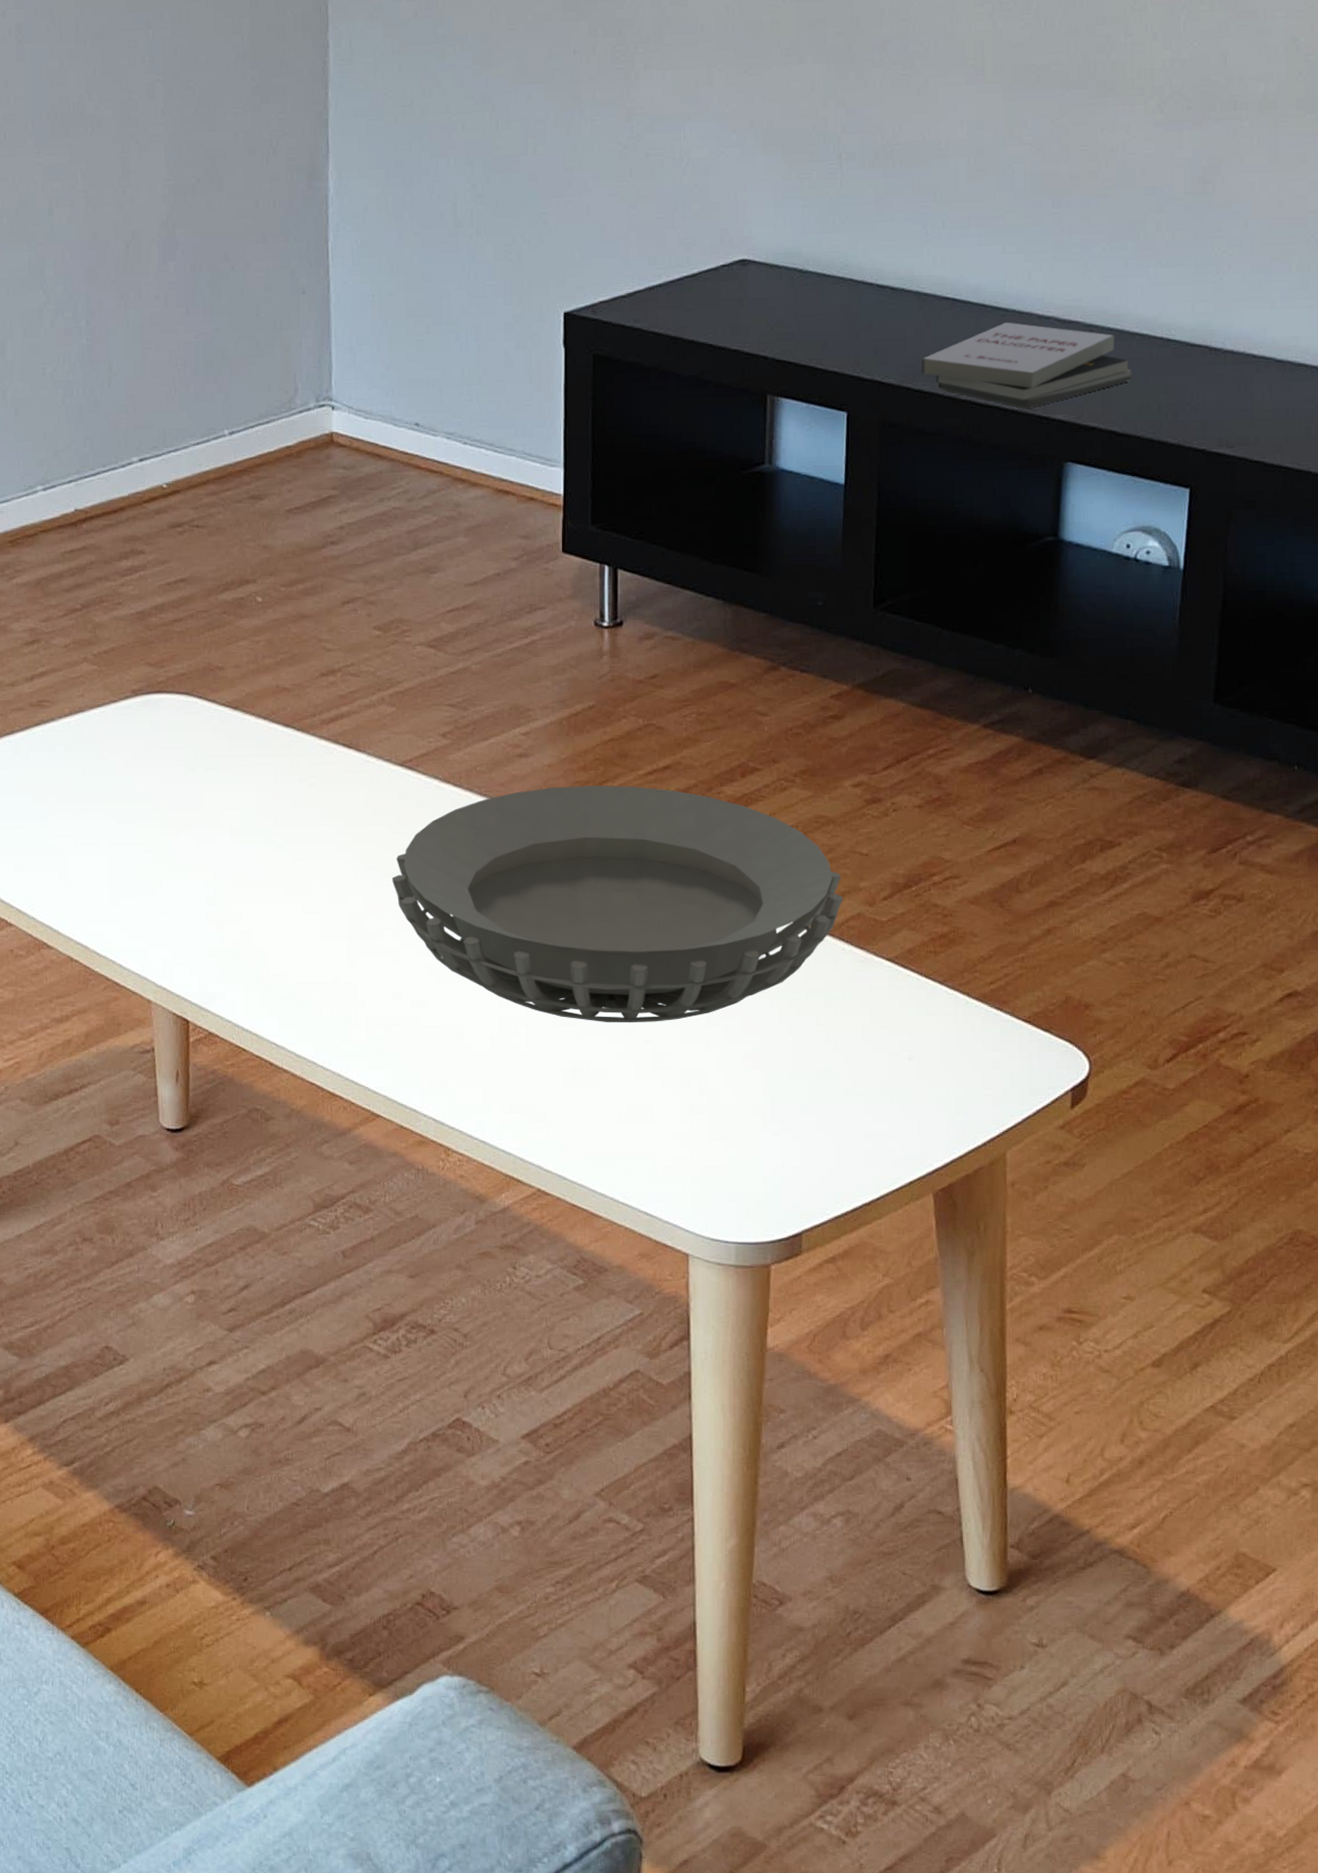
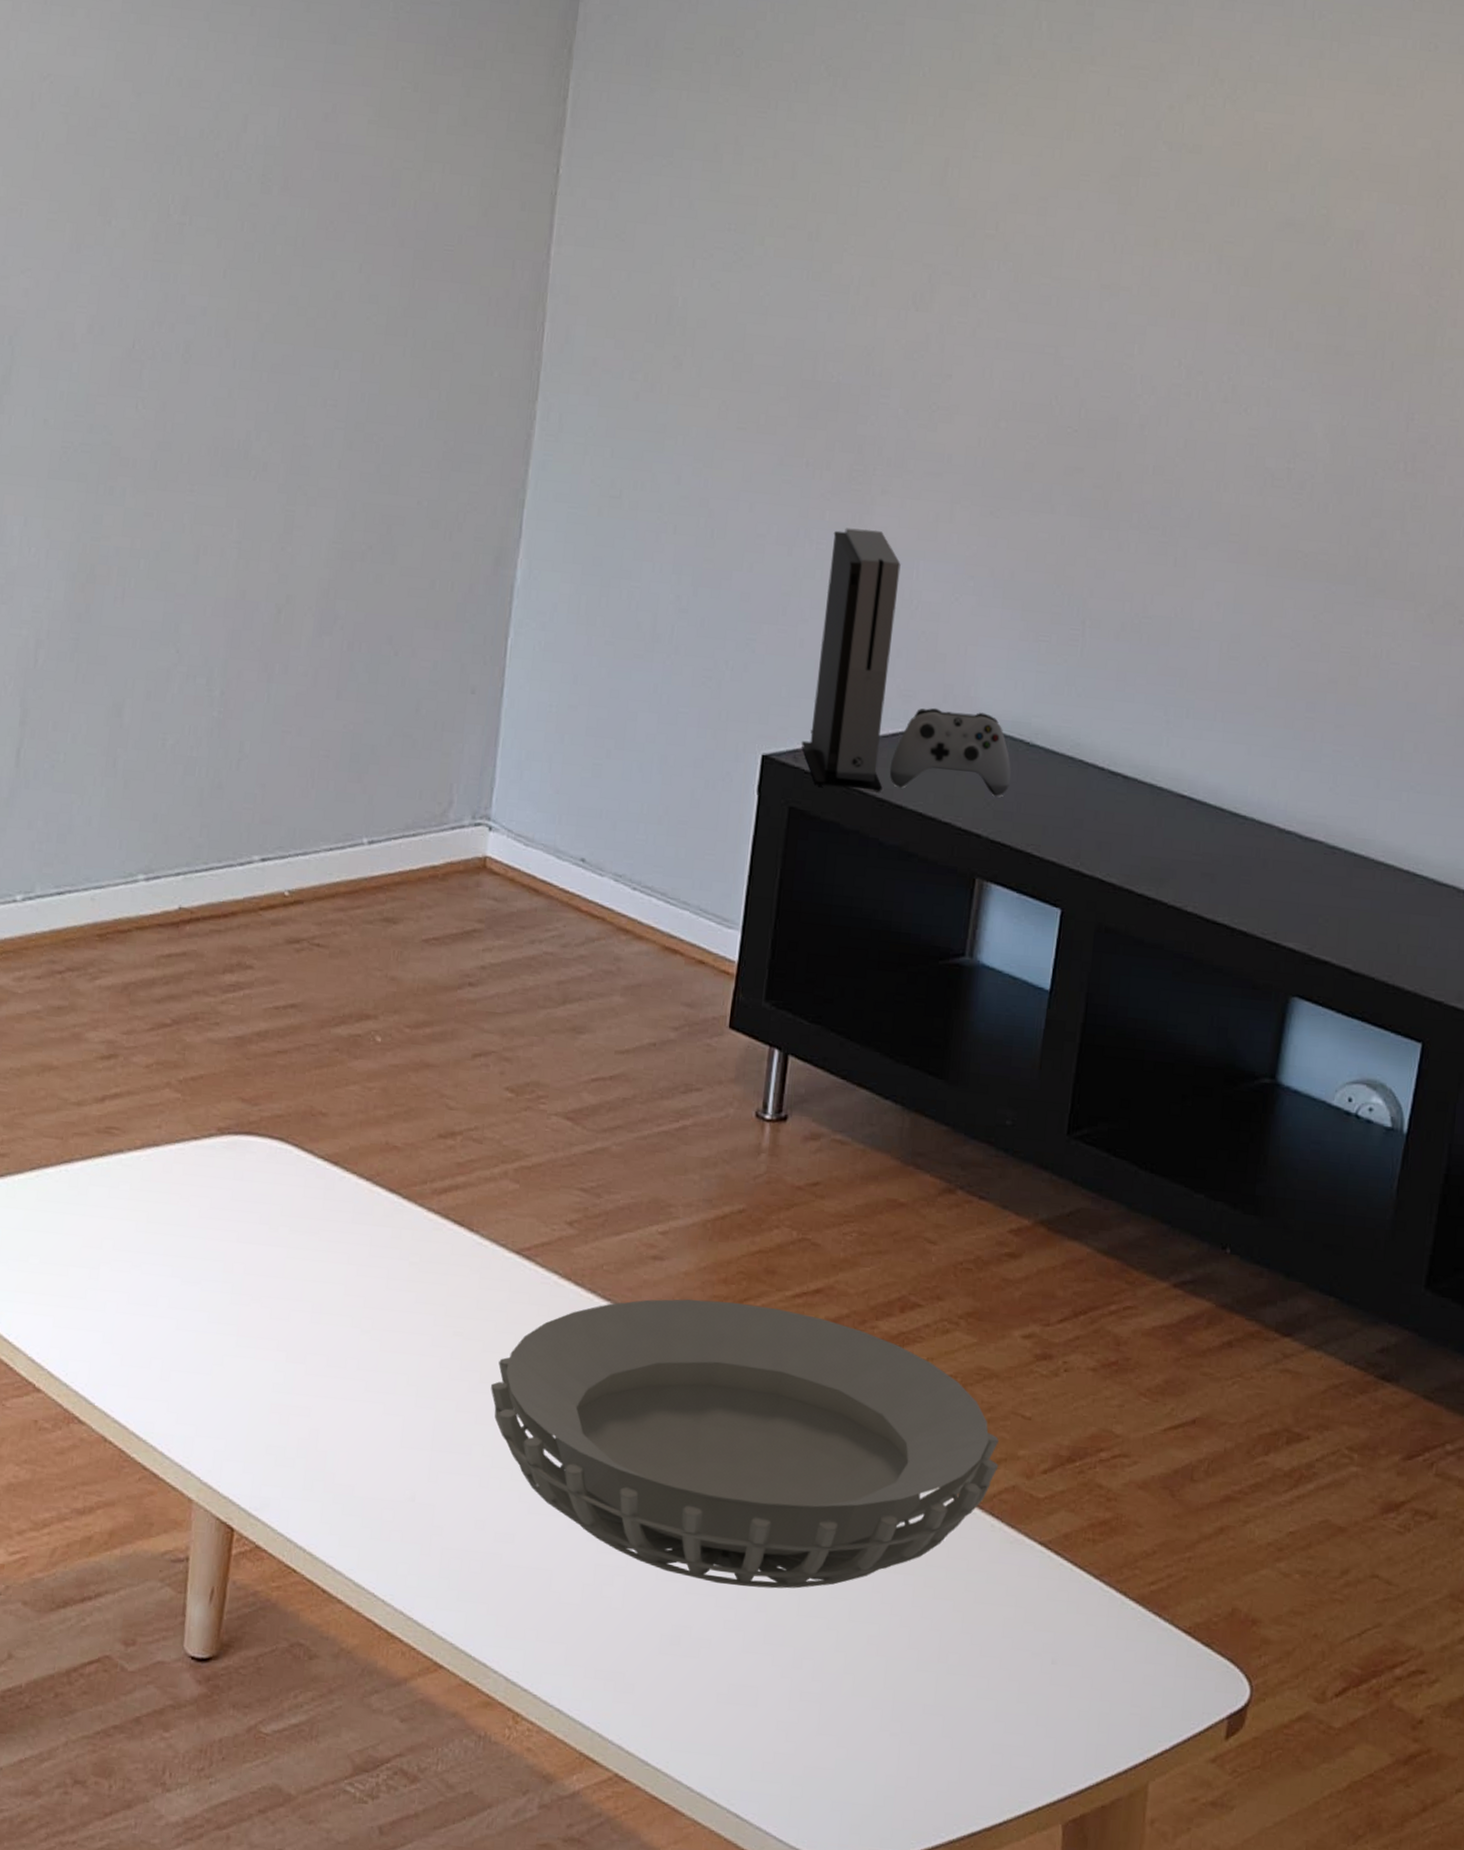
video game console: none [597,102,789,333] -> present [801,528,1011,797]
books: present [921,322,1132,409] -> none [1146,831,1373,931]

